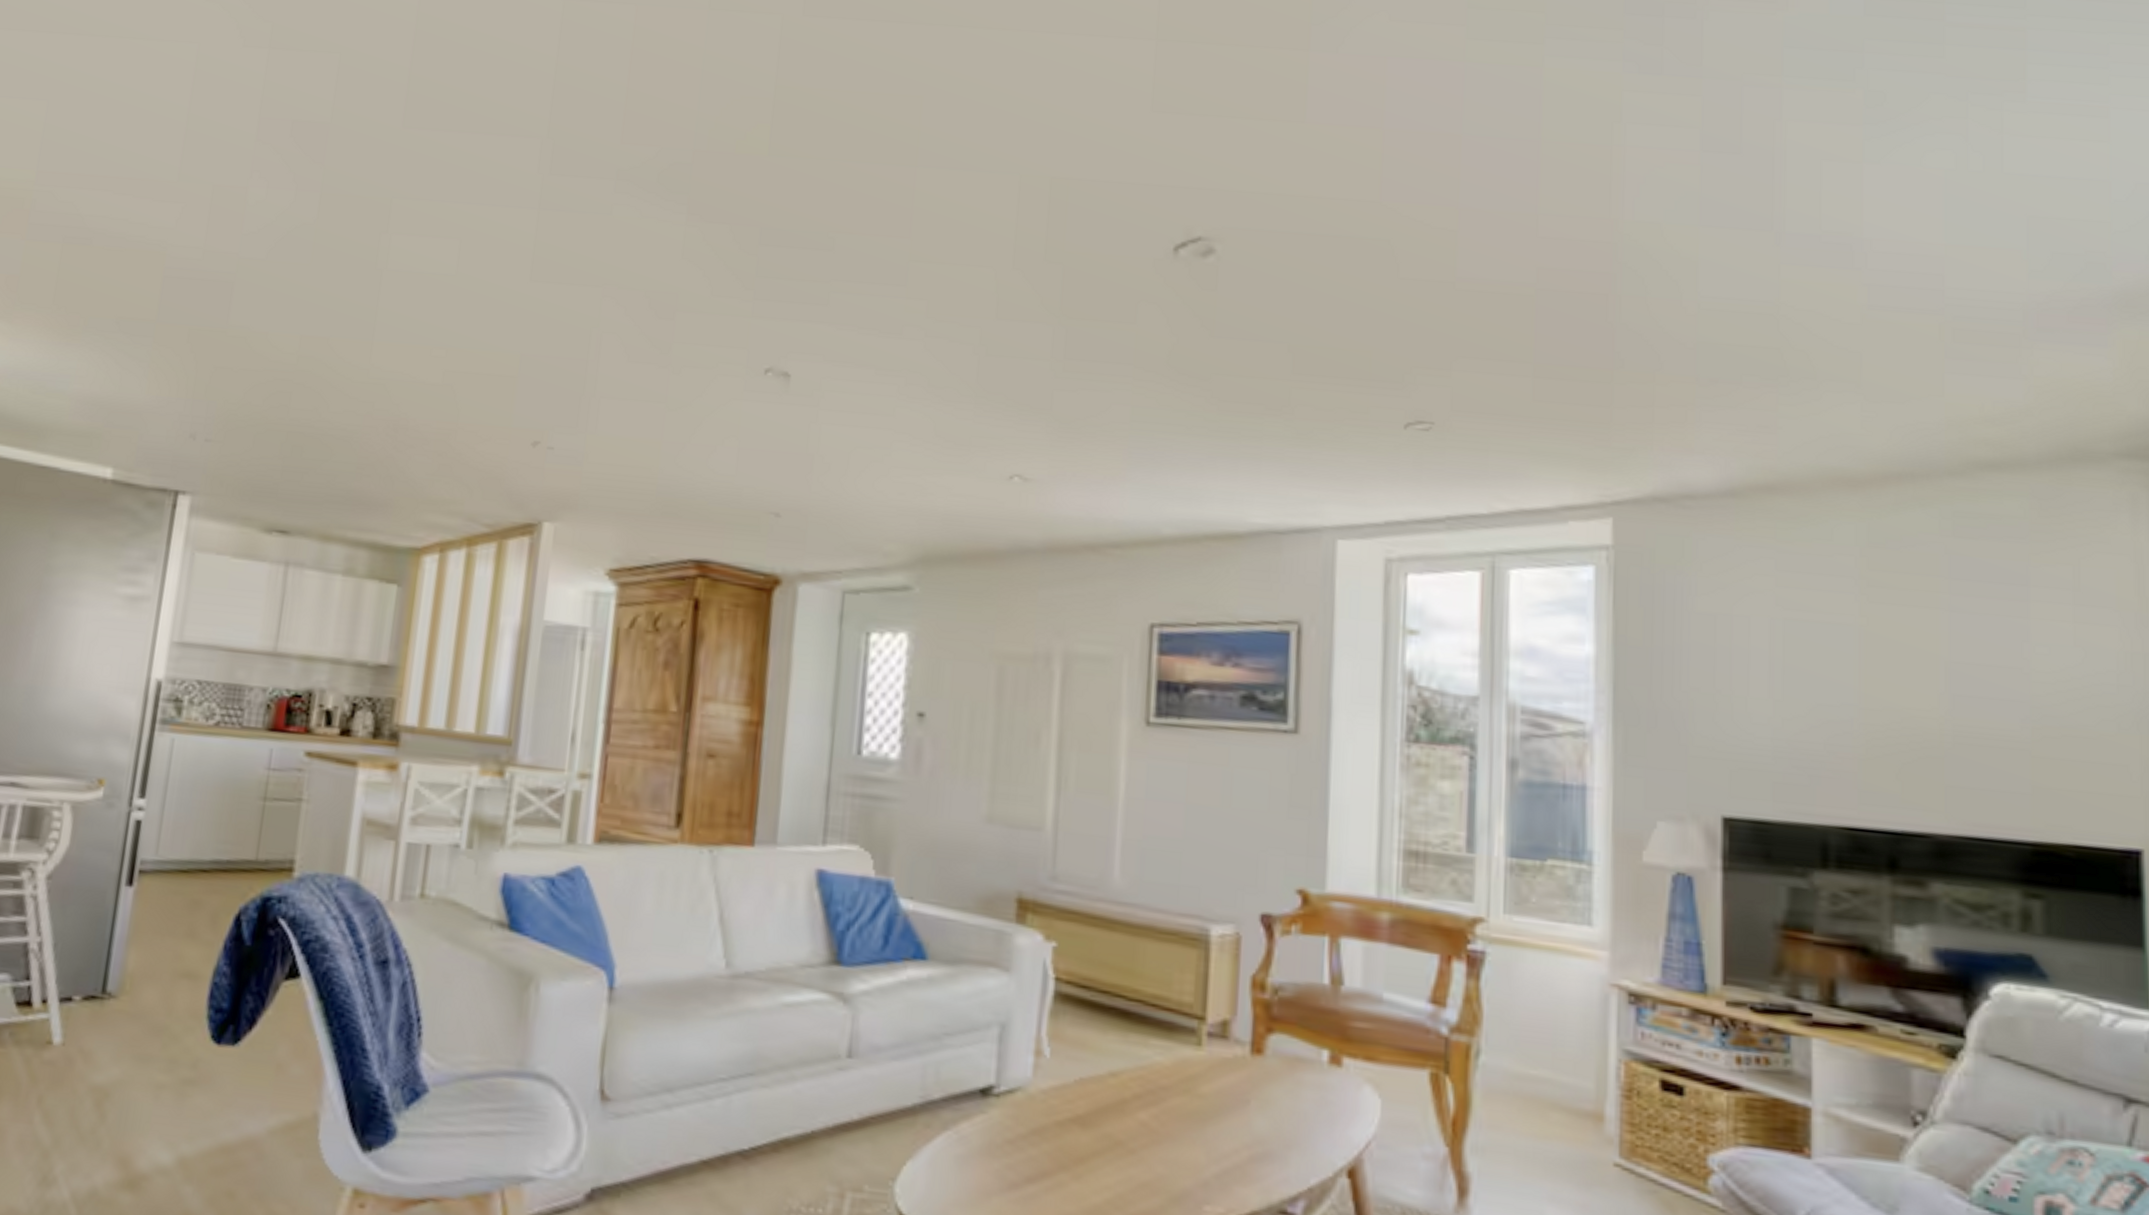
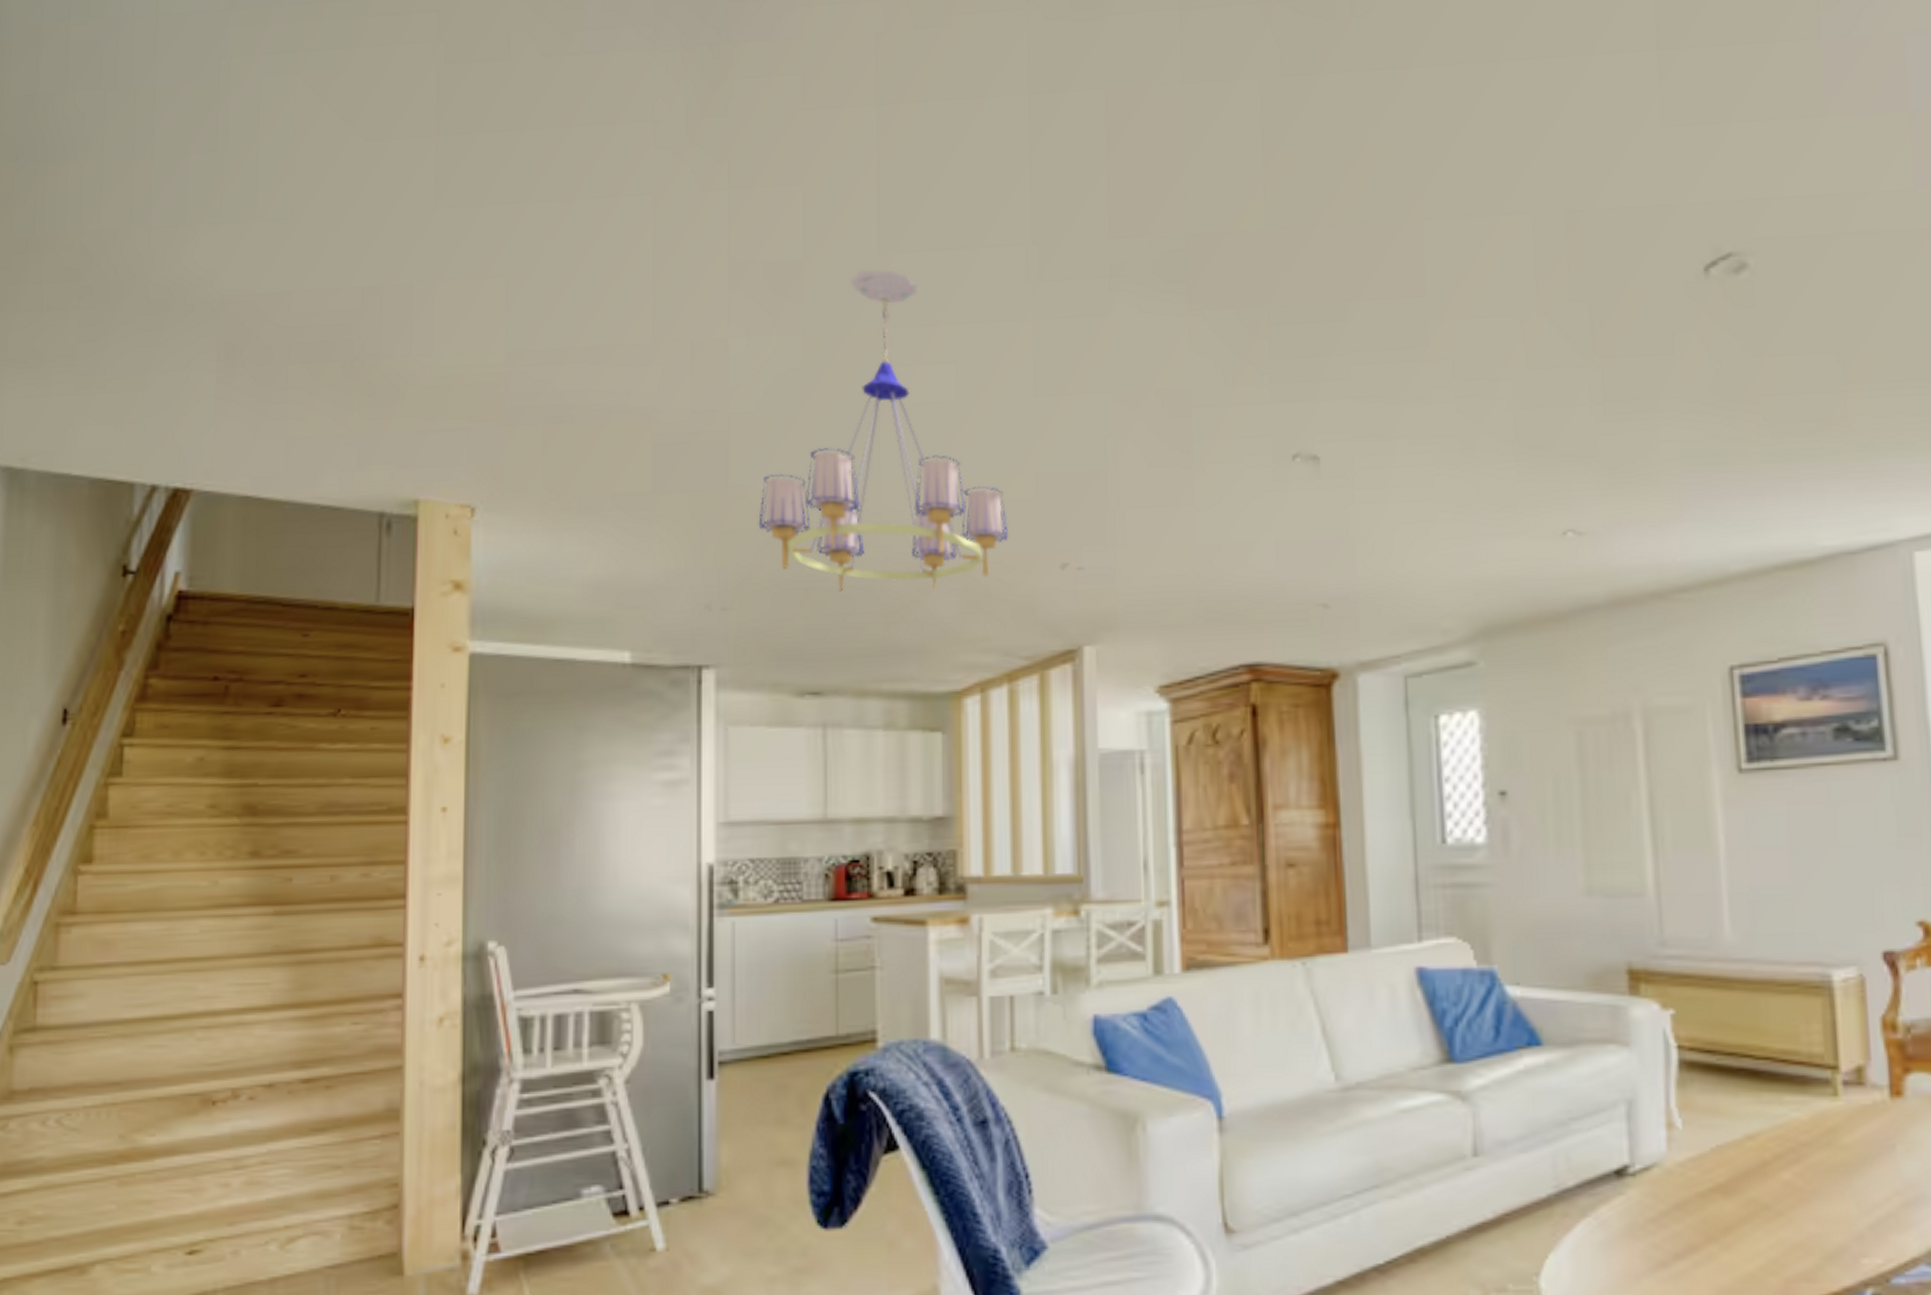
chandelier: none [251,140,488,452] -> present [758,269,1008,593]

